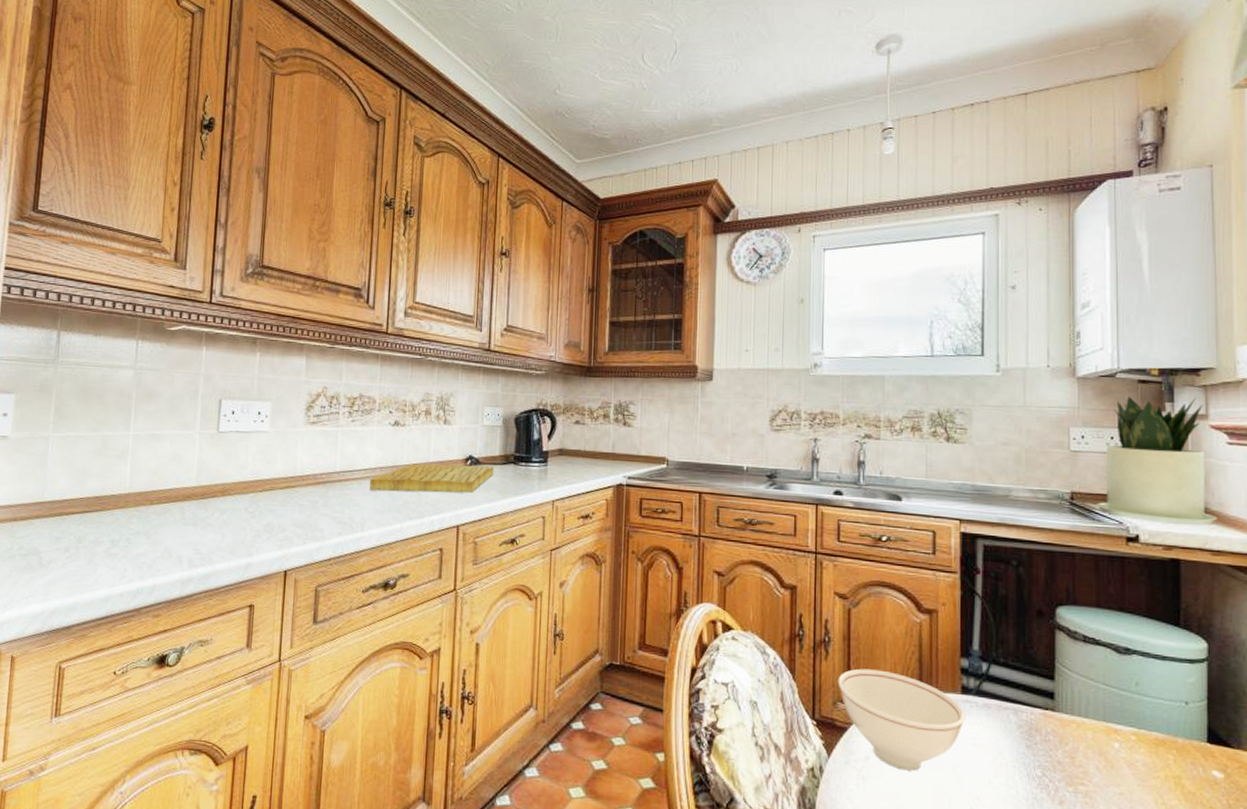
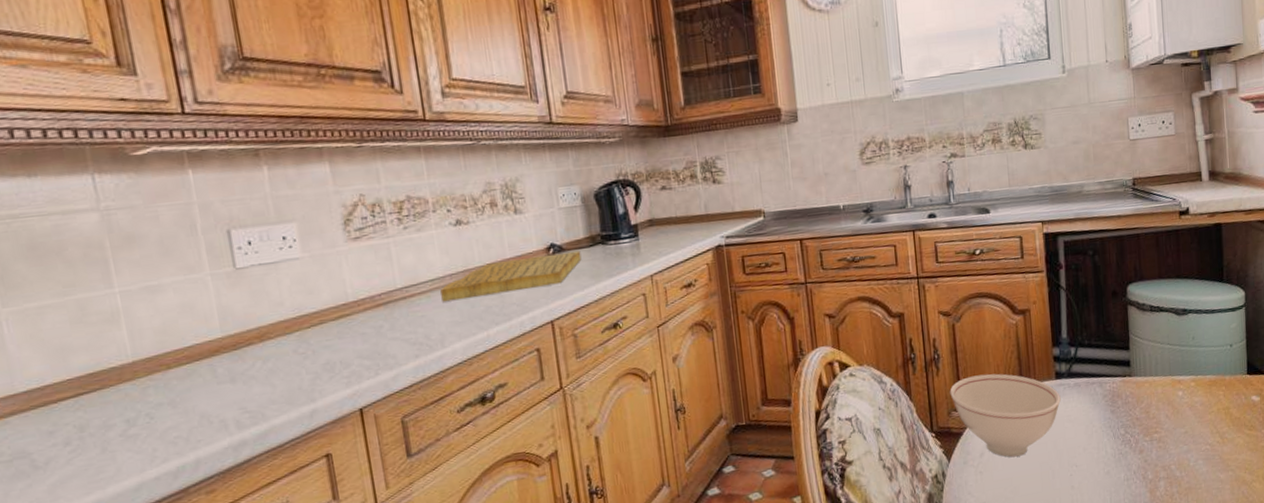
planter: present [1096,397,1218,526] -> none [1153,74,1249,195]

